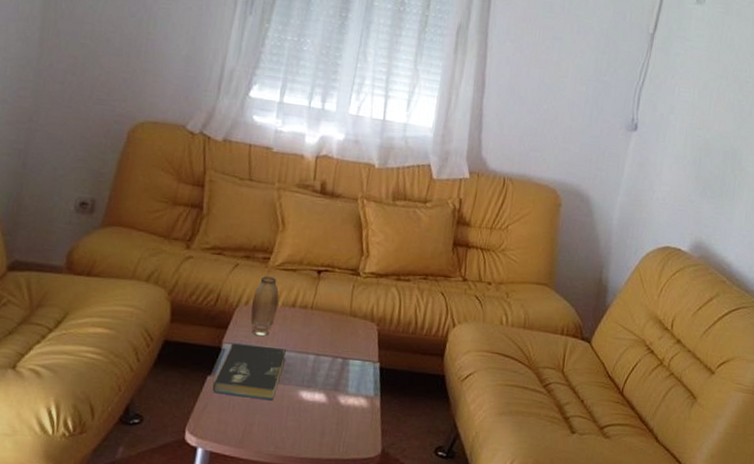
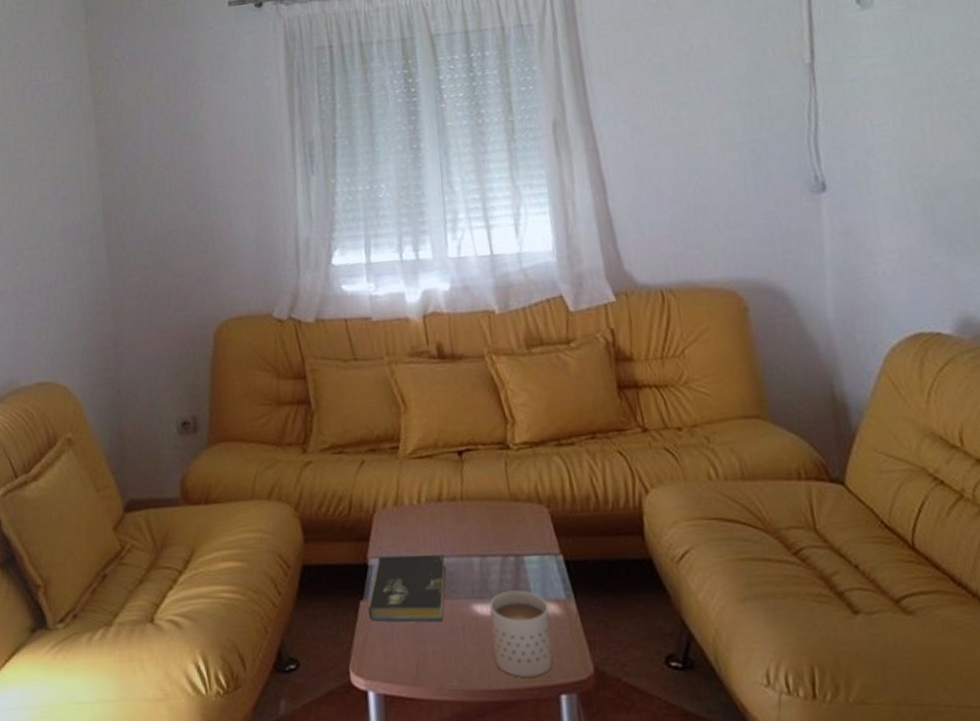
vase: present [250,276,279,336] -> none [390,469,422,543]
mug: none [307,384,360,451] -> present [489,590,553,677]

